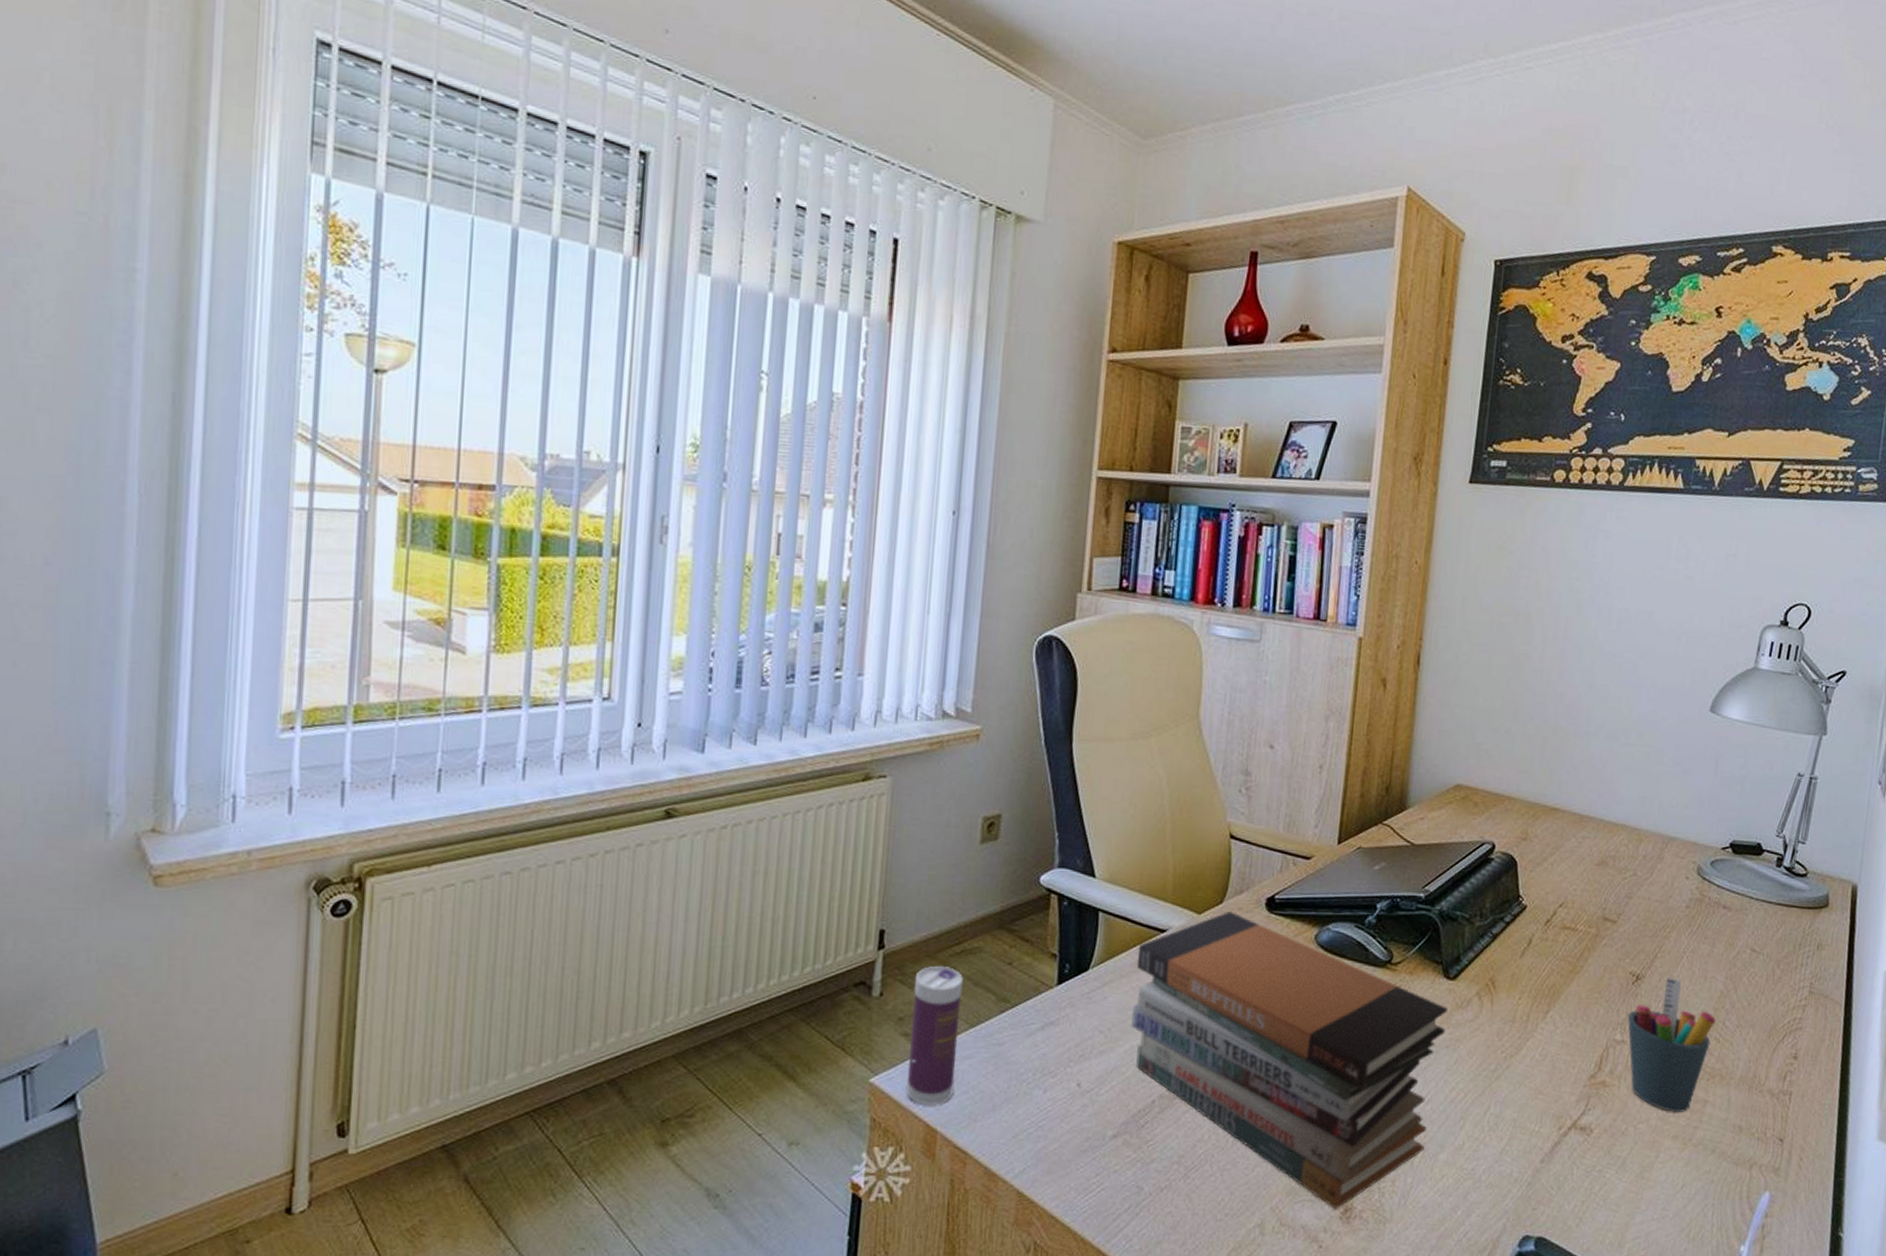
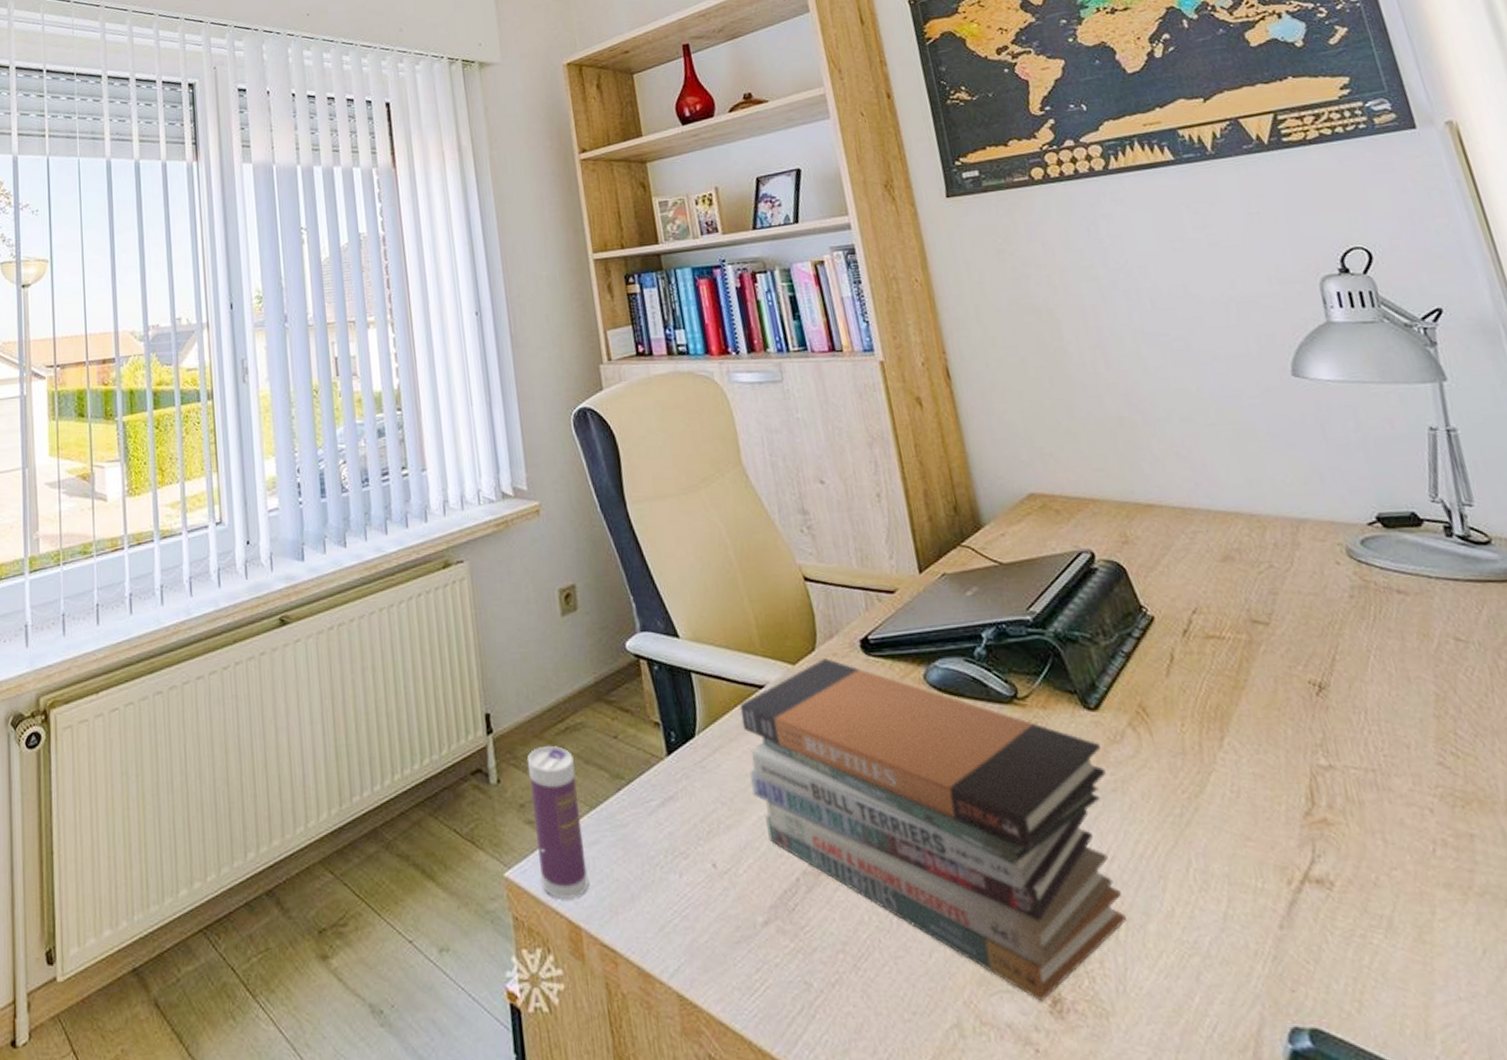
pen holder: present [1627,977,1716,1113] -> none [1324,682,1452,854]

